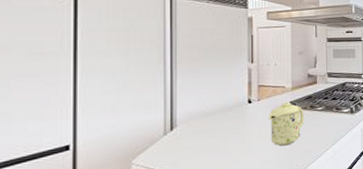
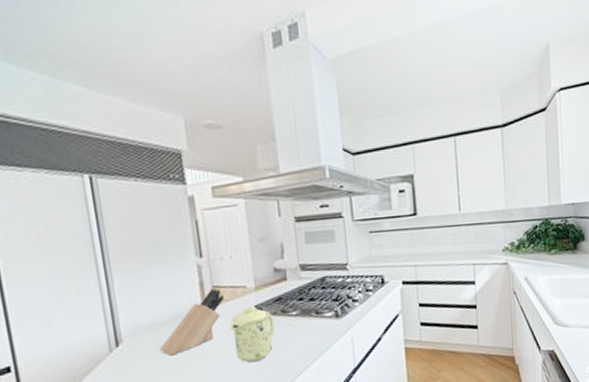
knife block: none [207,87,266,139] -> present [158,288,224,356]

